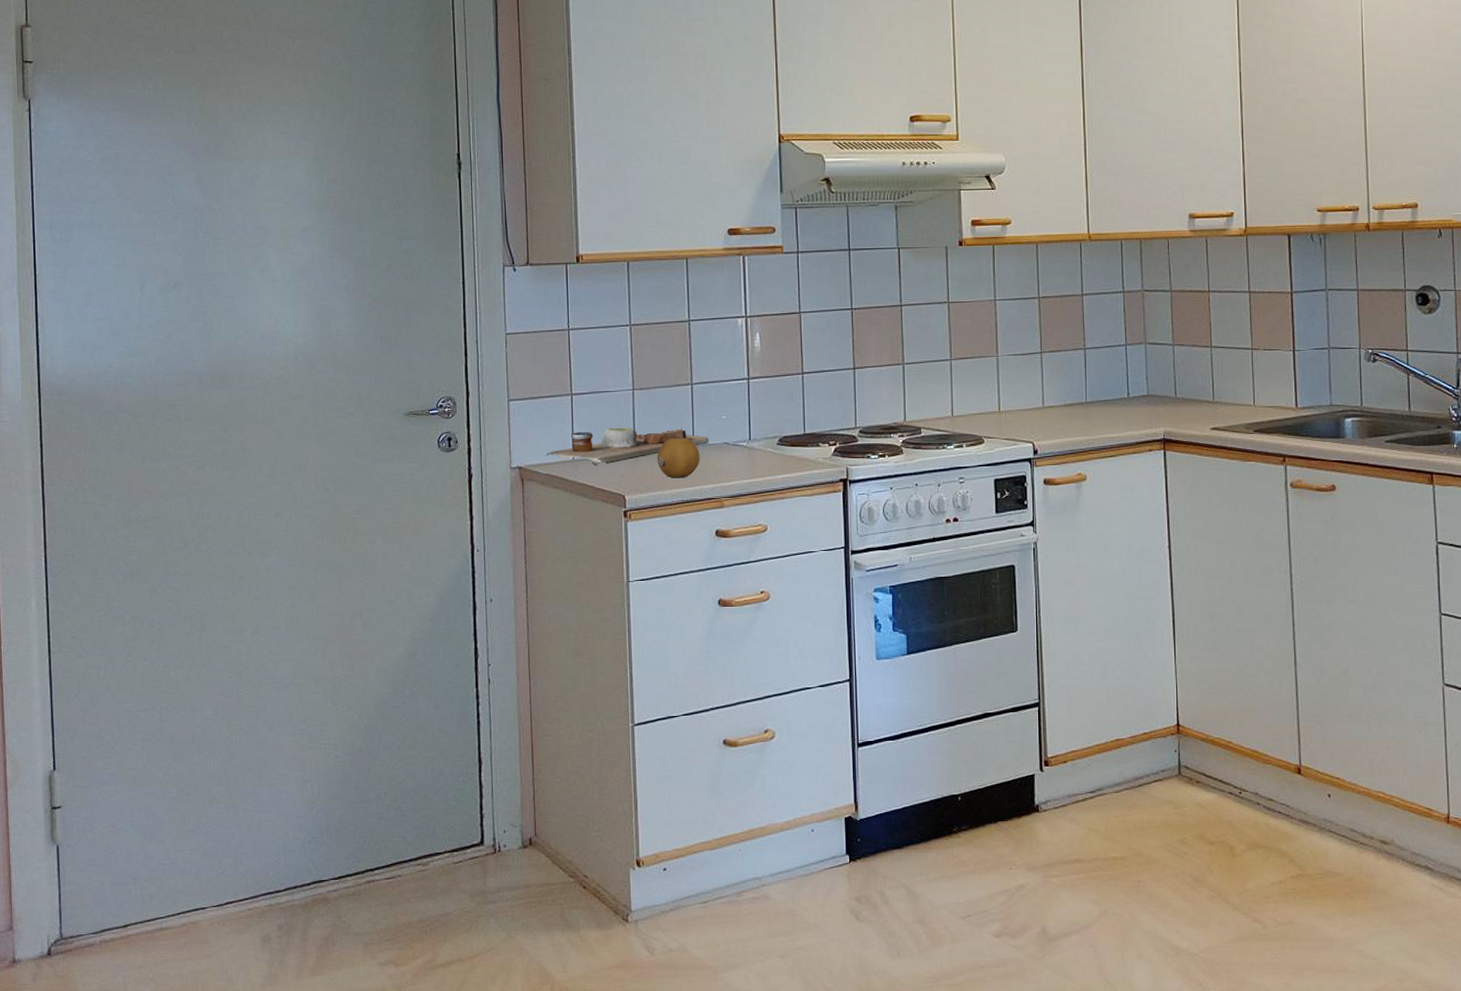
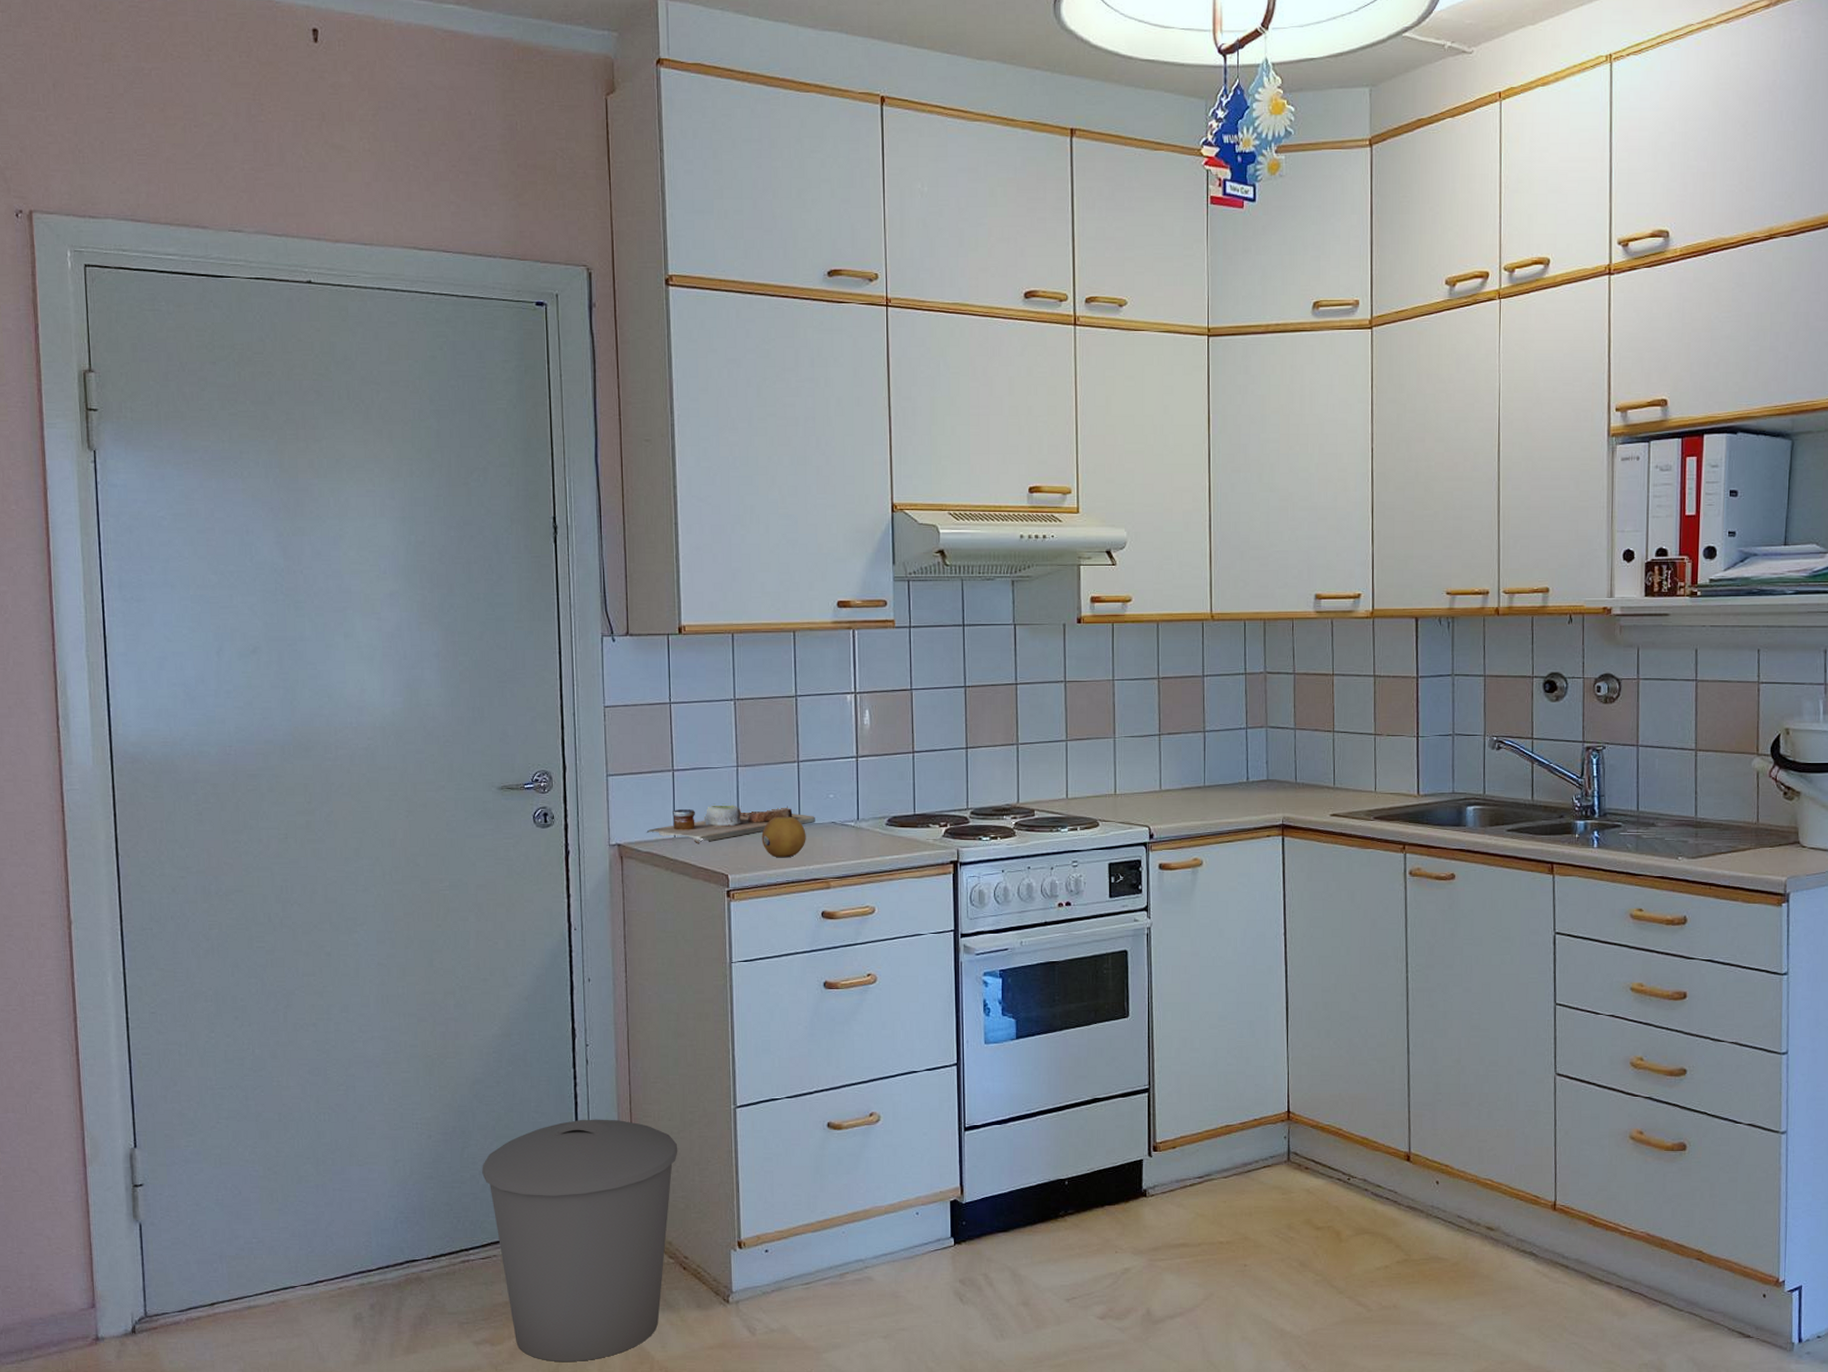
trash can: none [387,738,578,983] -> present [482,1119,678,1363]

